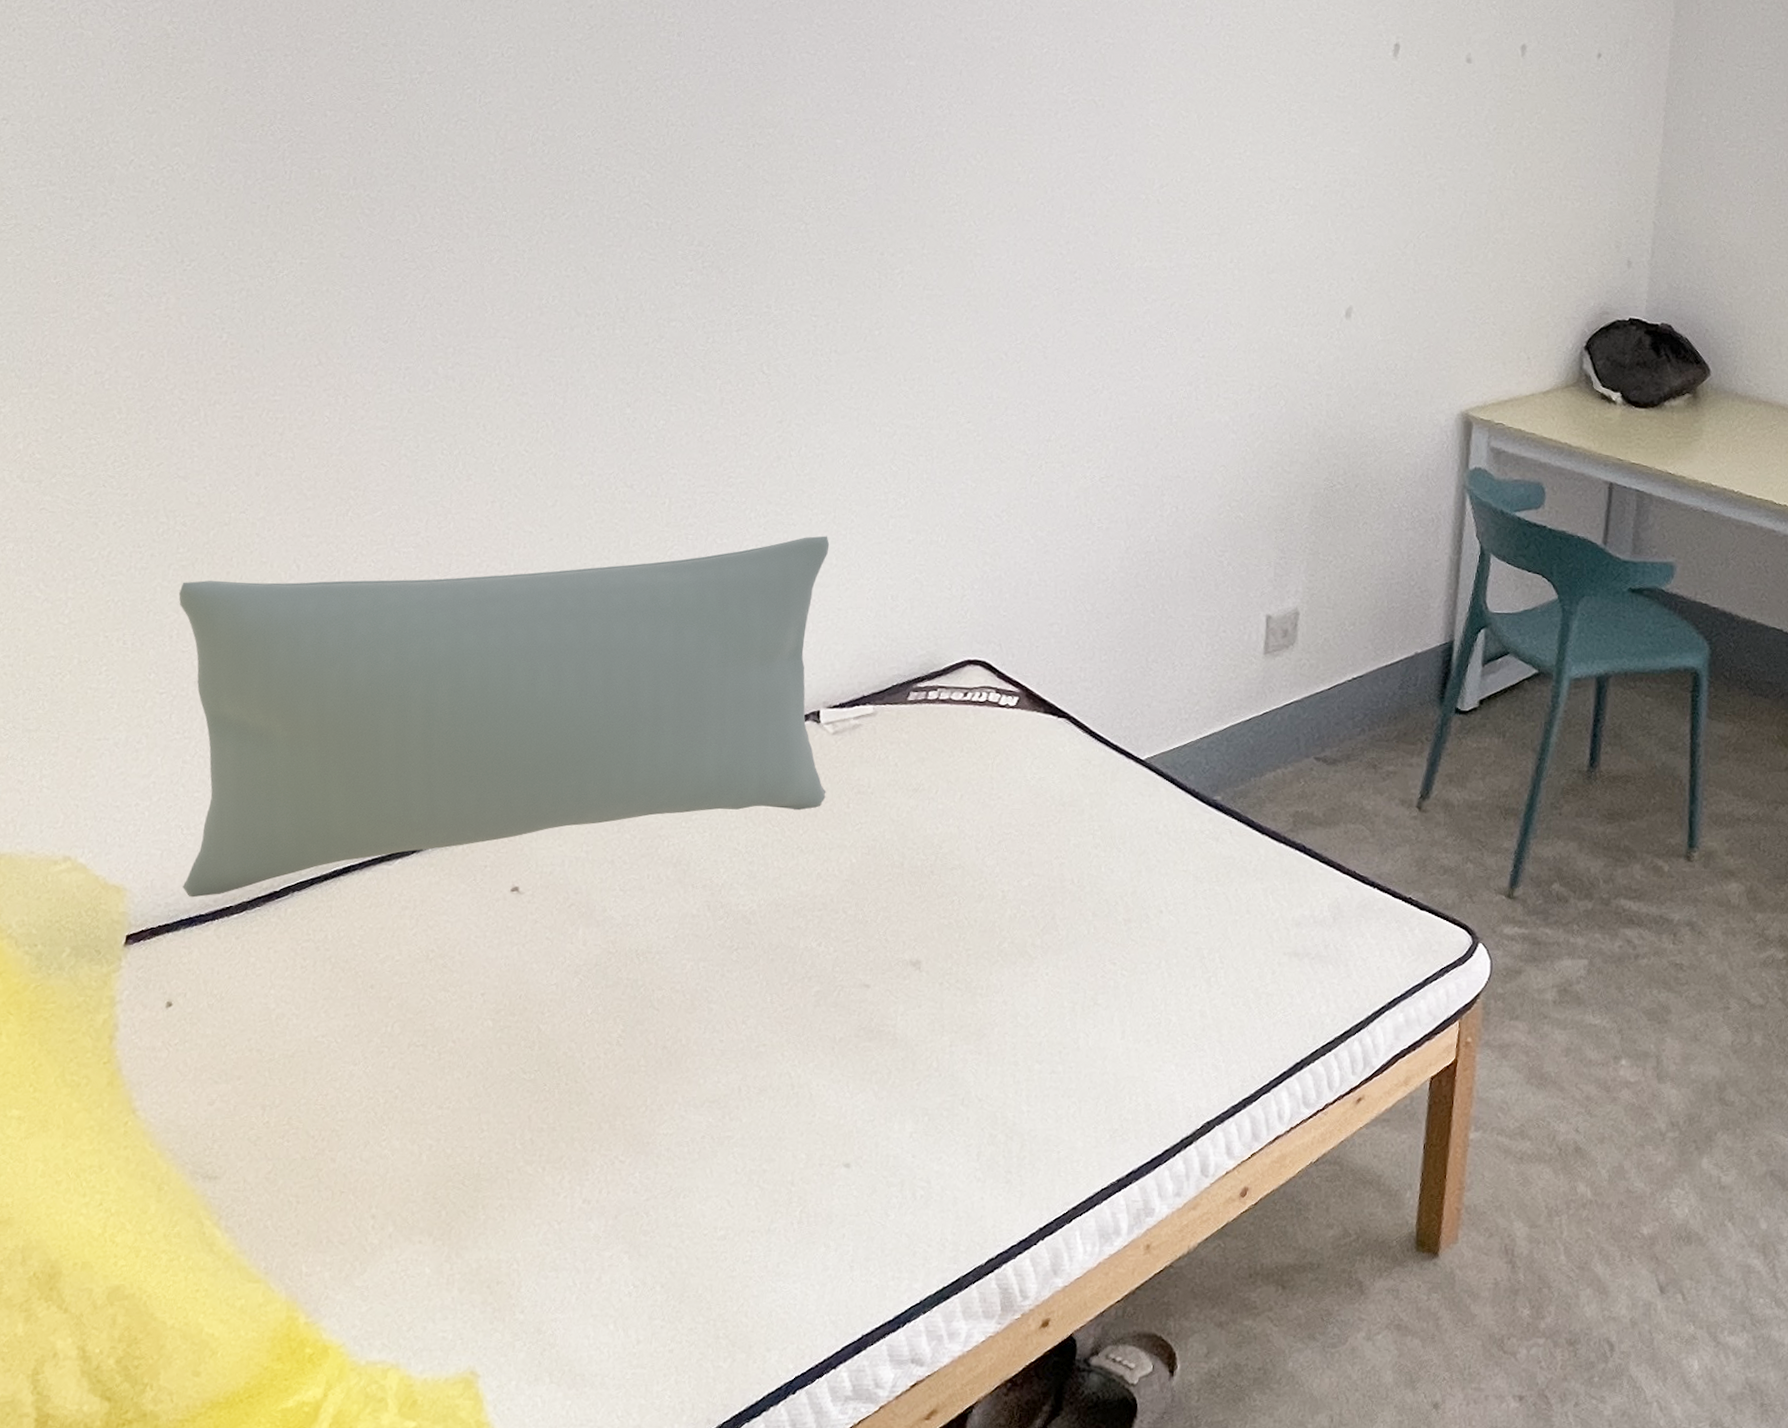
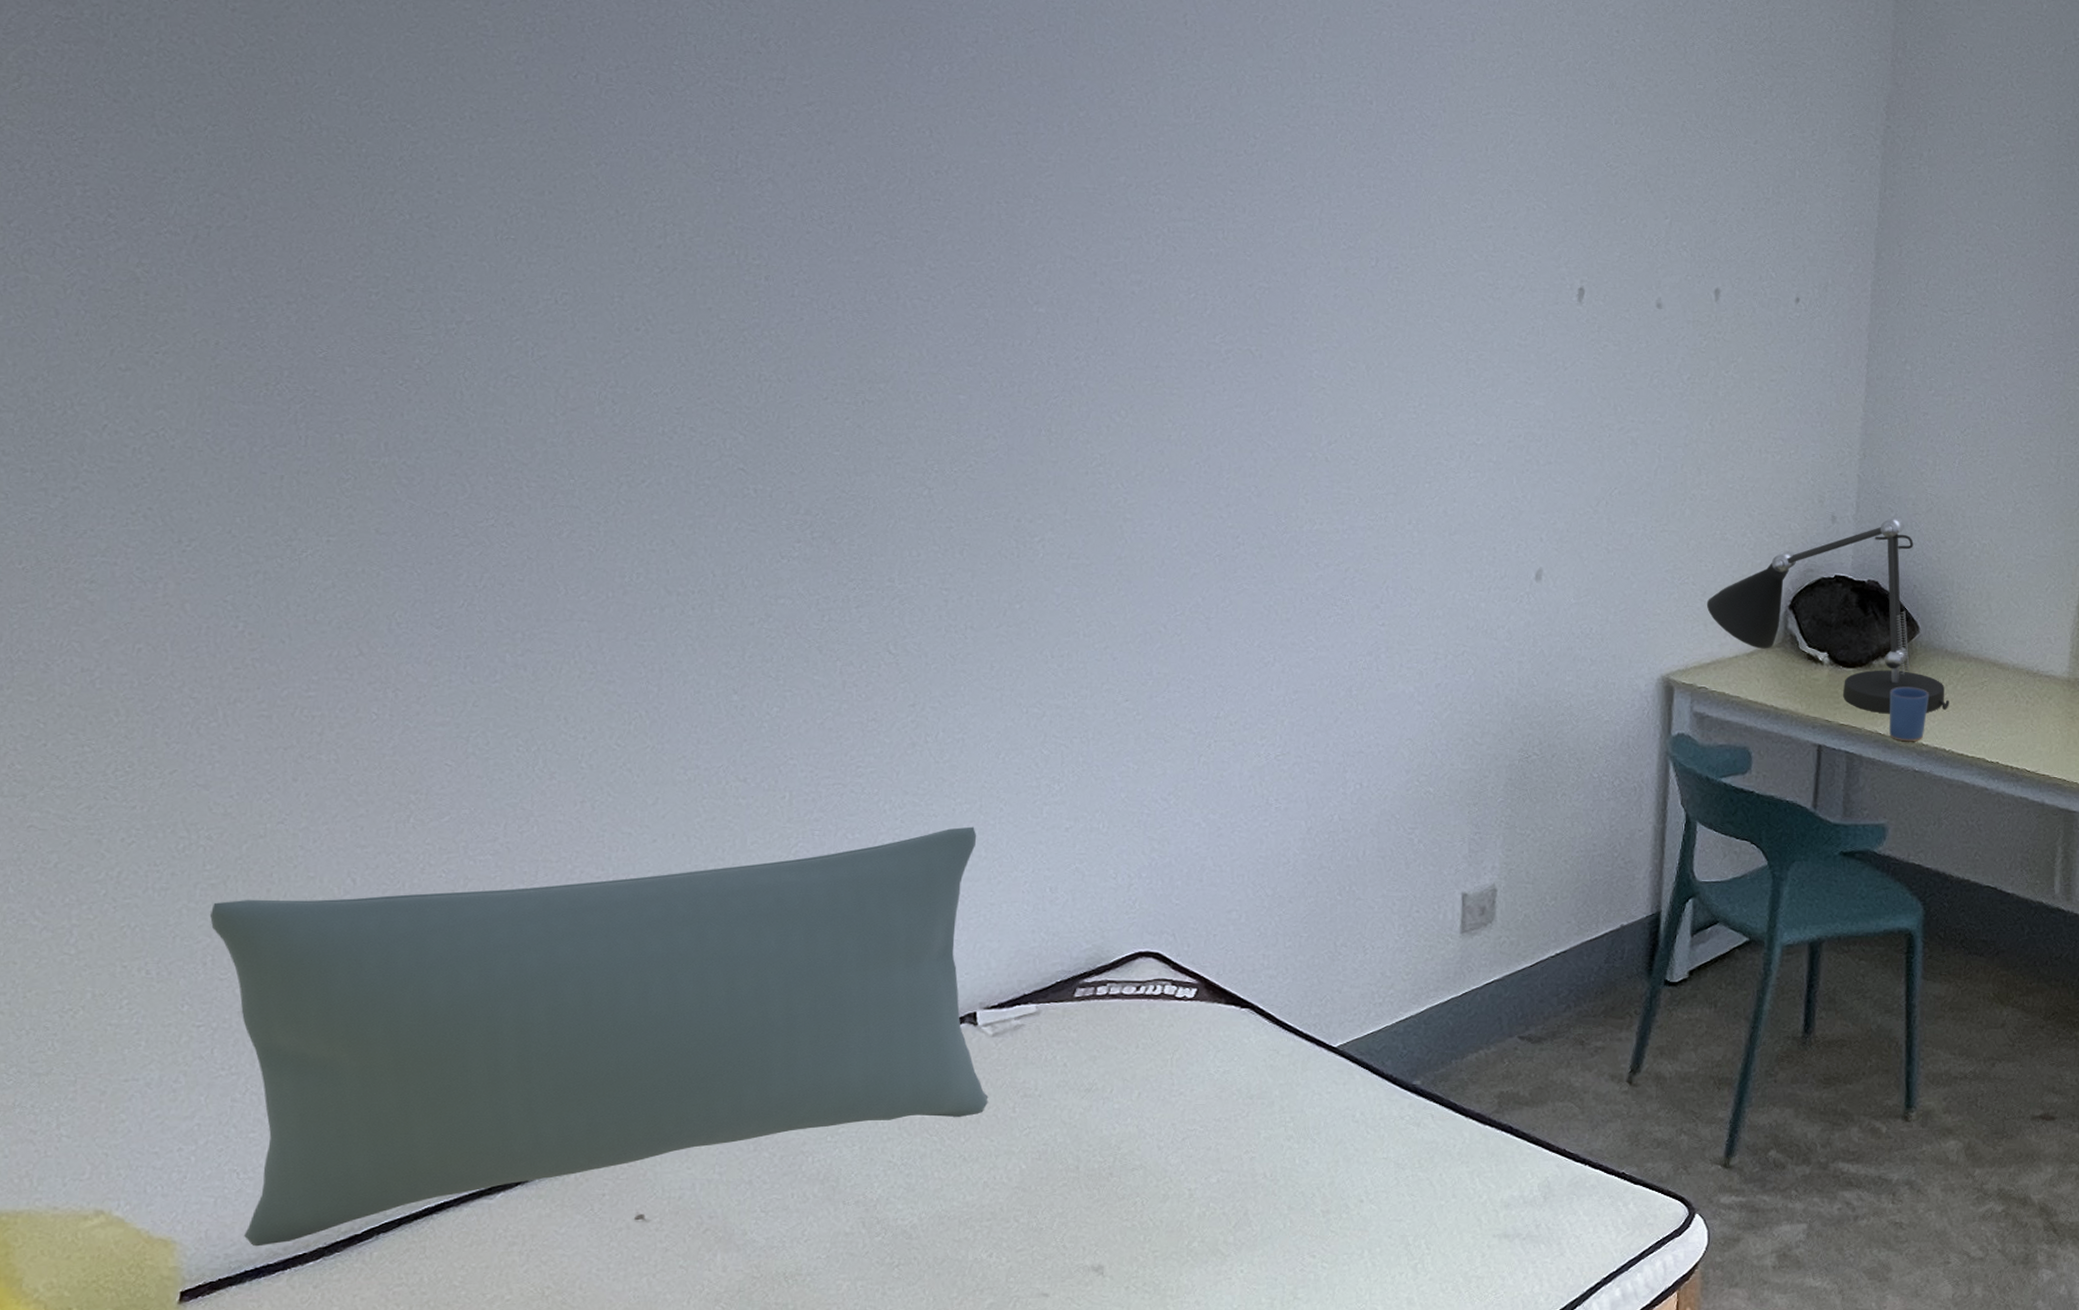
desk lamp: none [1505,262,1739,454] -> present [1706,516,1950,714]
mug: none [1679,427,1718,482] -> present [1889,686,1929,742]

